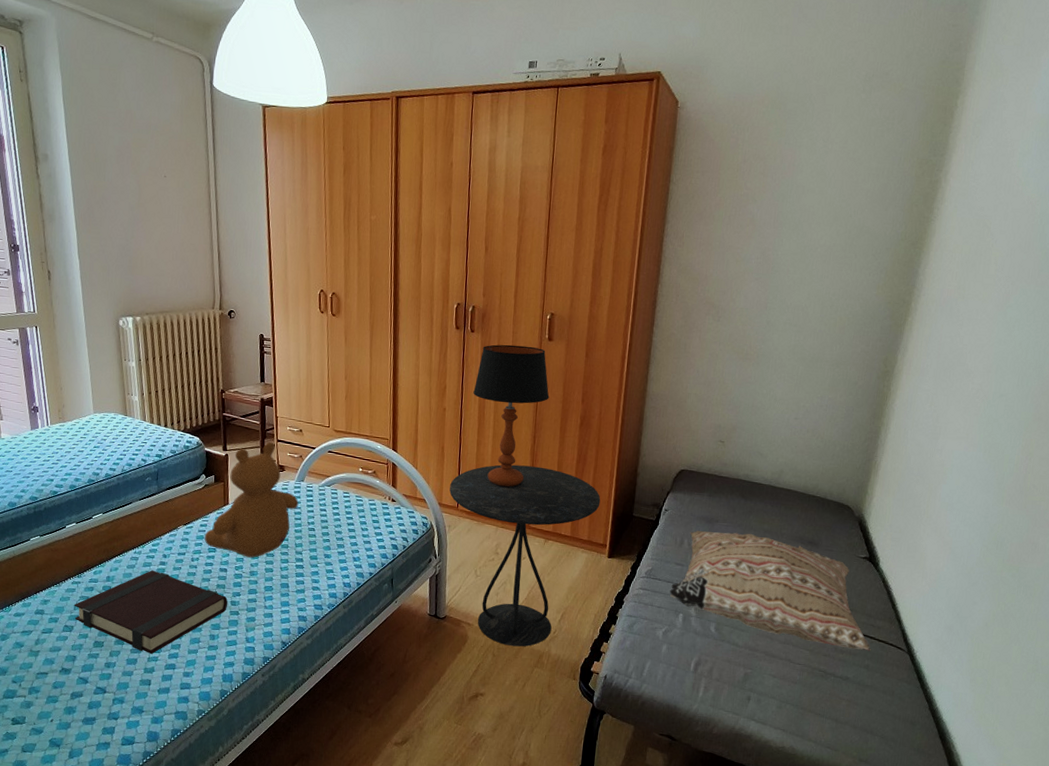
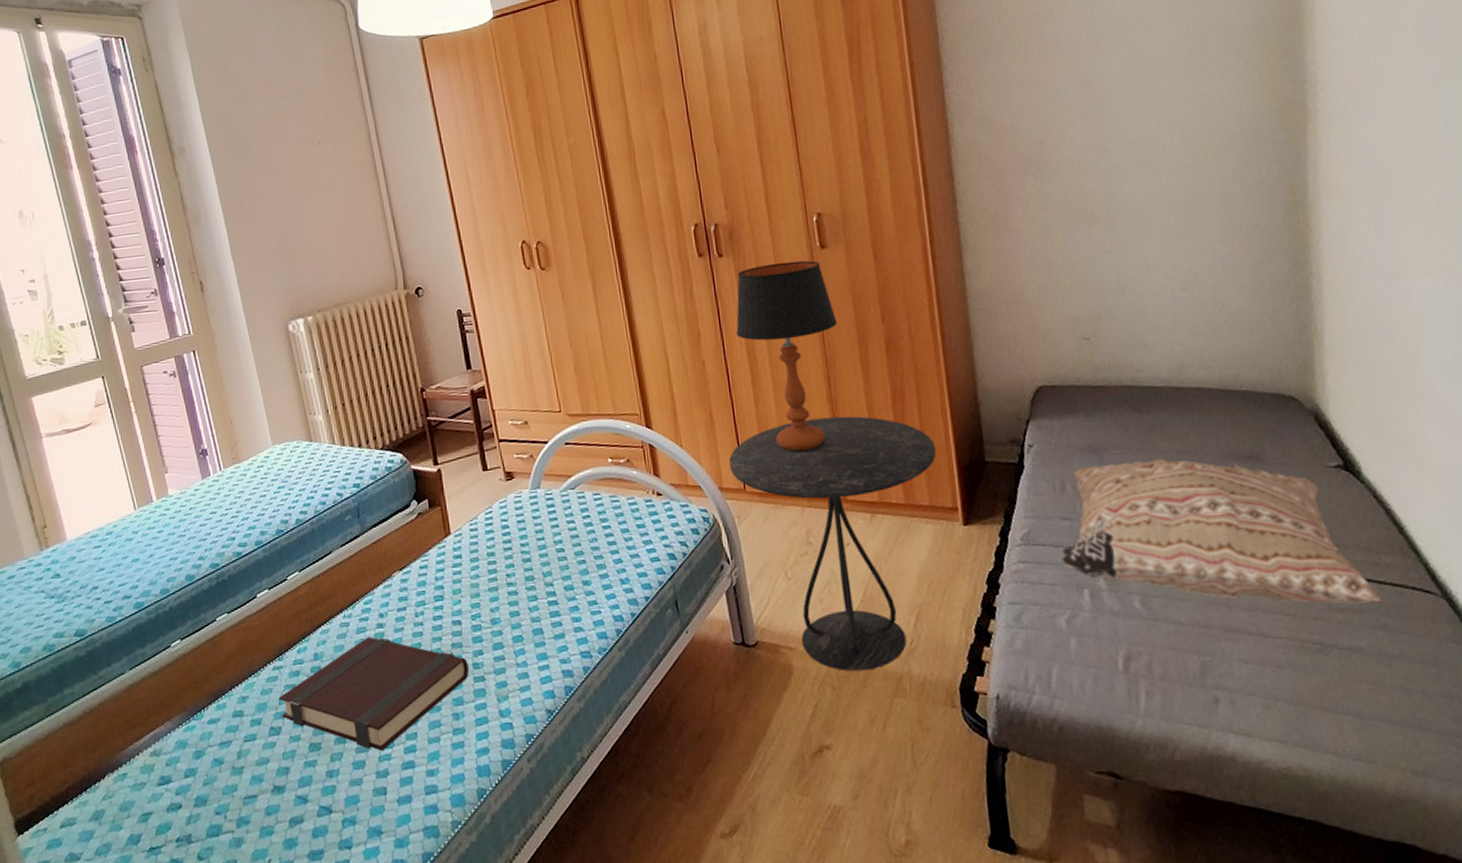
teddy bear: present [204,441,299,558] -> none [426,443,539,601]

